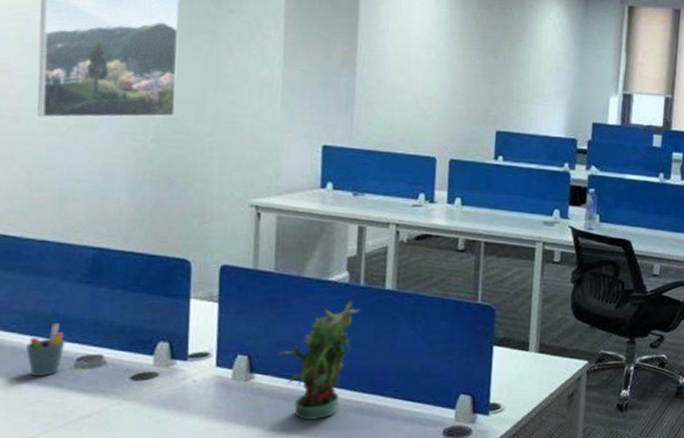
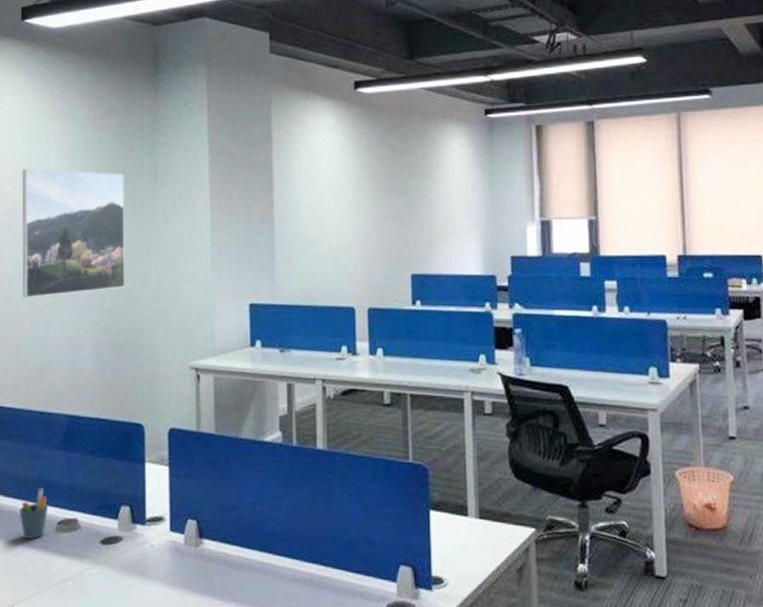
potted plant: present [278,300,360,420] -> none [223,461,294,590]

